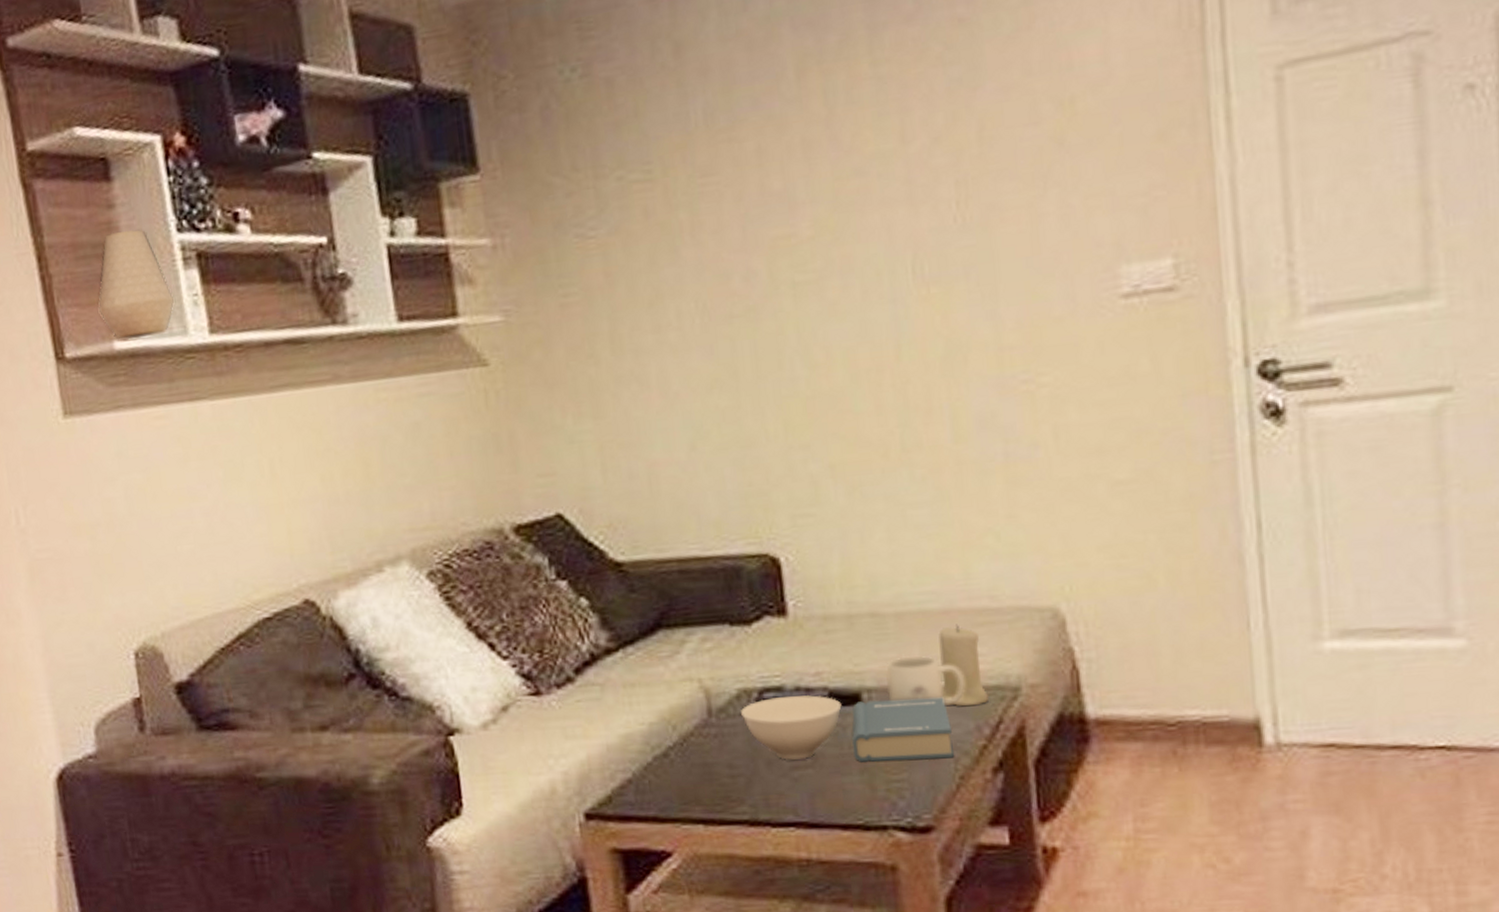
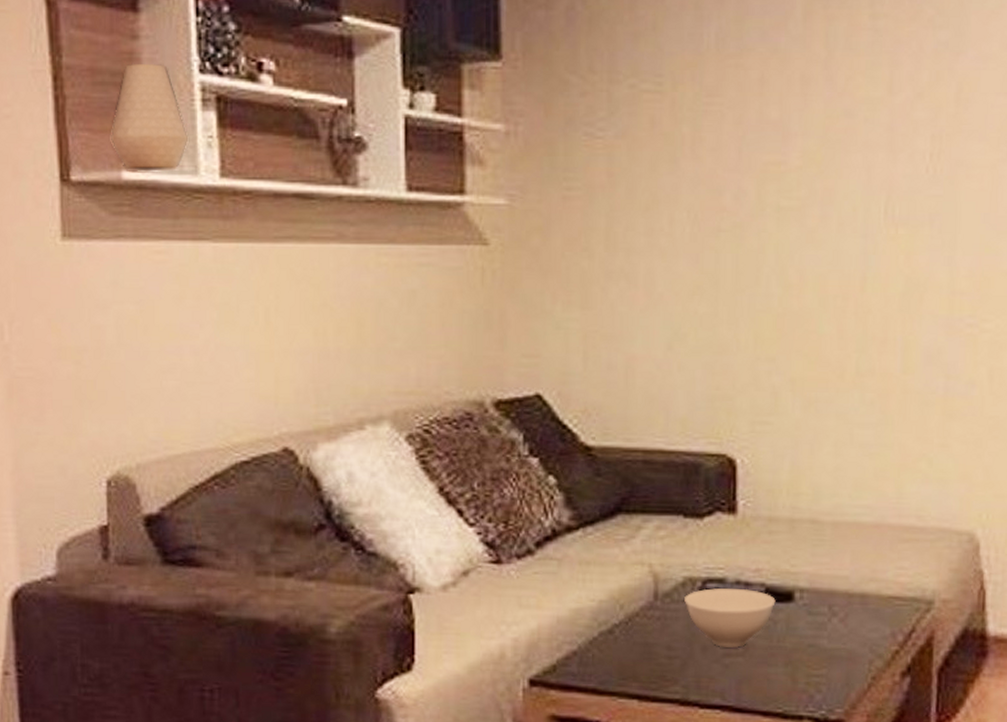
book: present [852,697,955,762] -> none [781,600,870,660]
mug: present [885,656,966,705] -> none [817,562,887,611]
candle: present [938,624,988,707] -> none [865,538,905,614]

